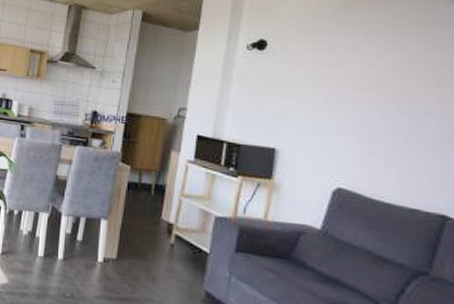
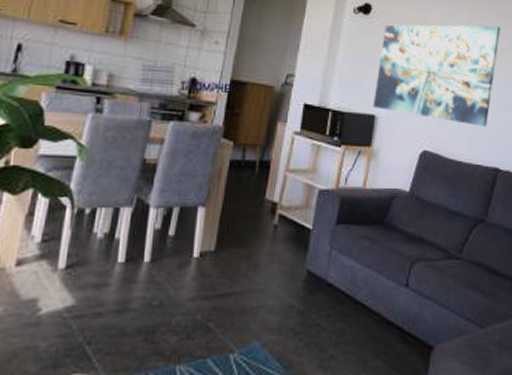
wall art: none [272,54,441,168] -> present [372,24,501,128]

